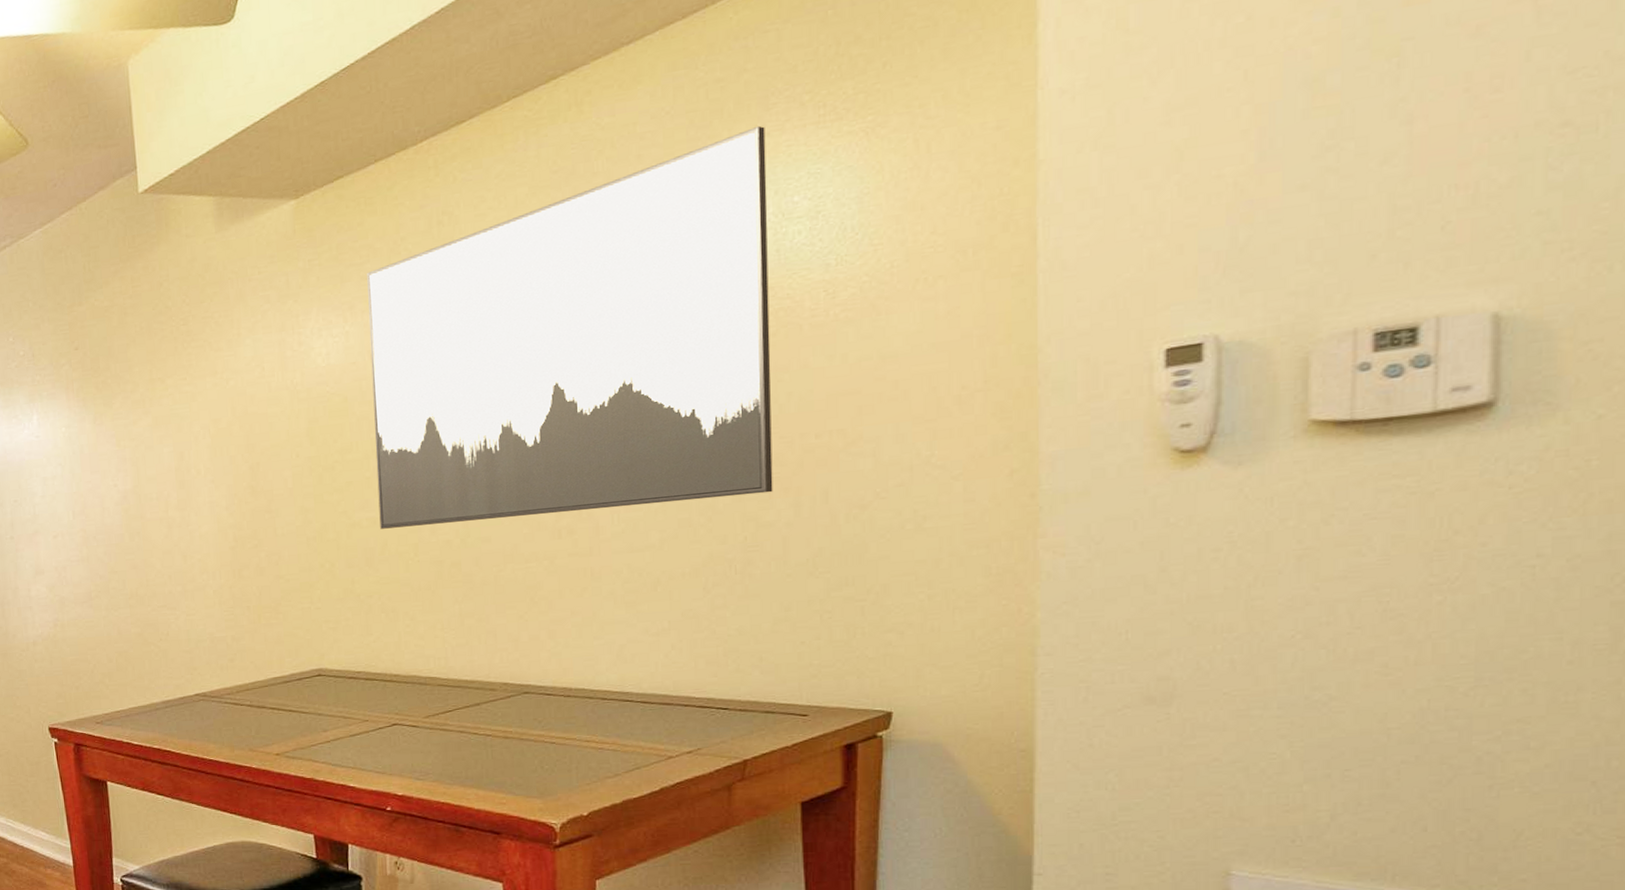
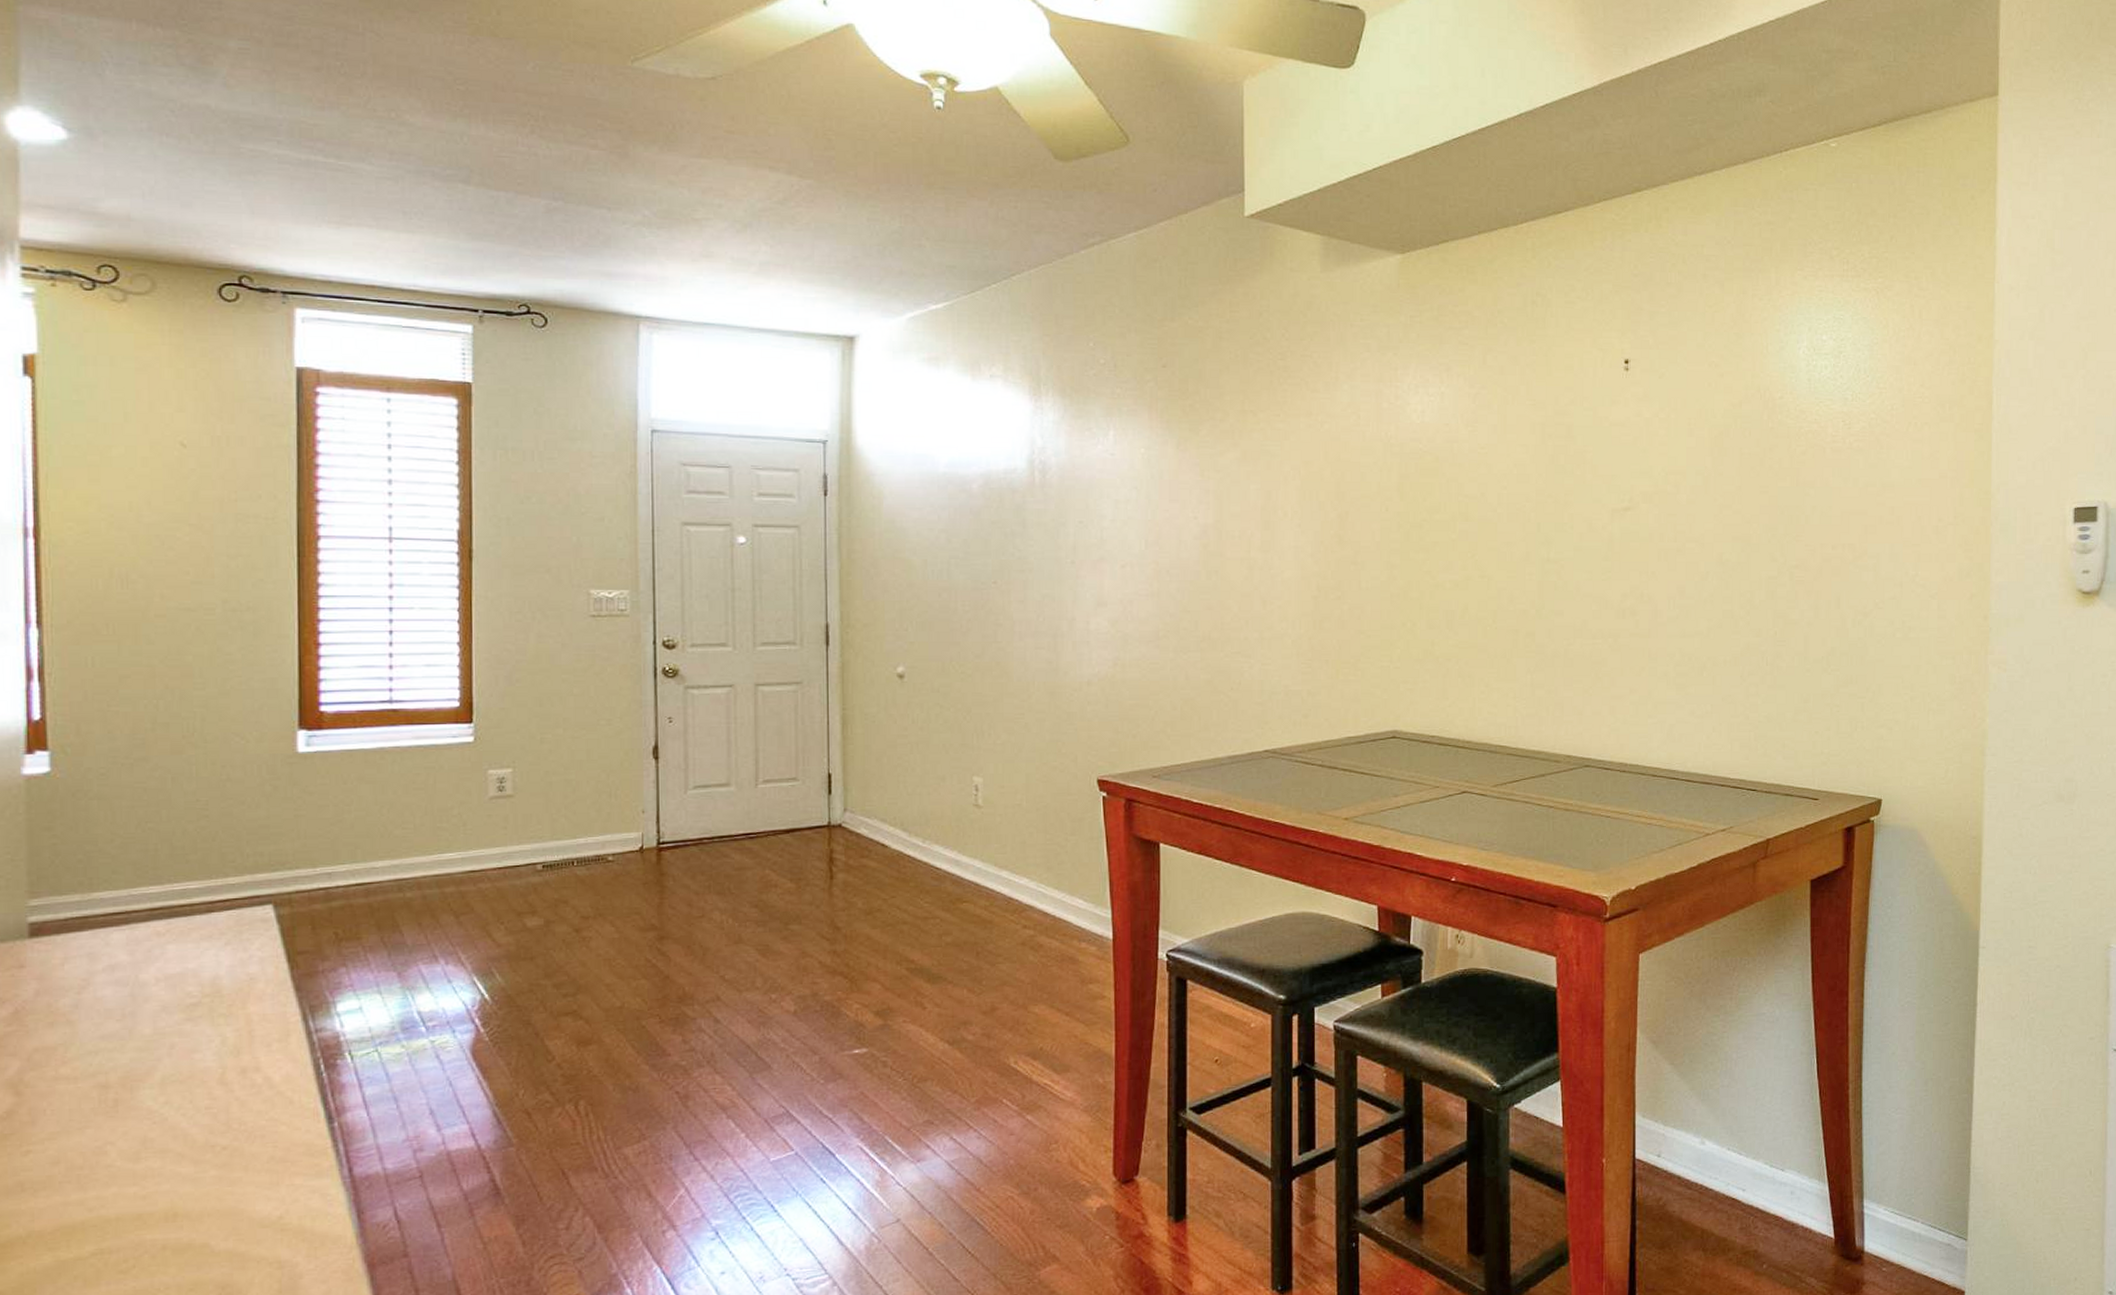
wall art: present [367,125,773,529] -> none [1462,268,1803,594]

